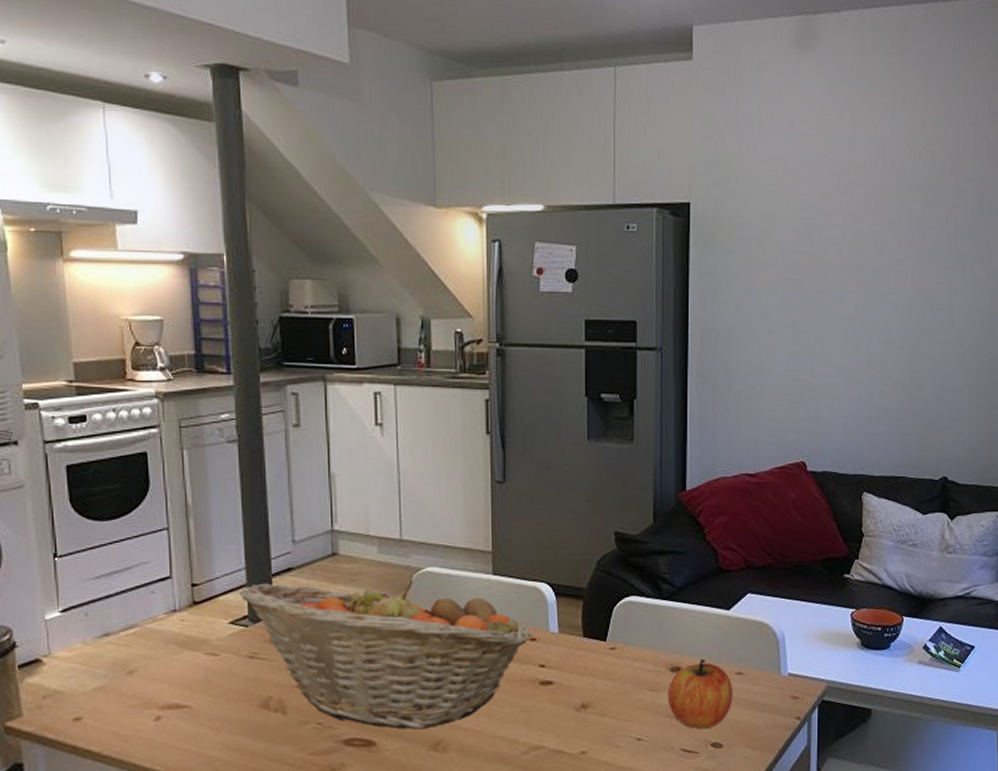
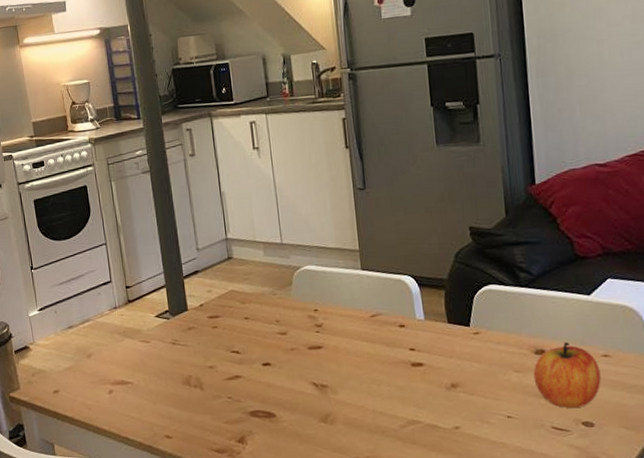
fruit basket: present [239,580,532,730] -> none [161,277,401,404]

